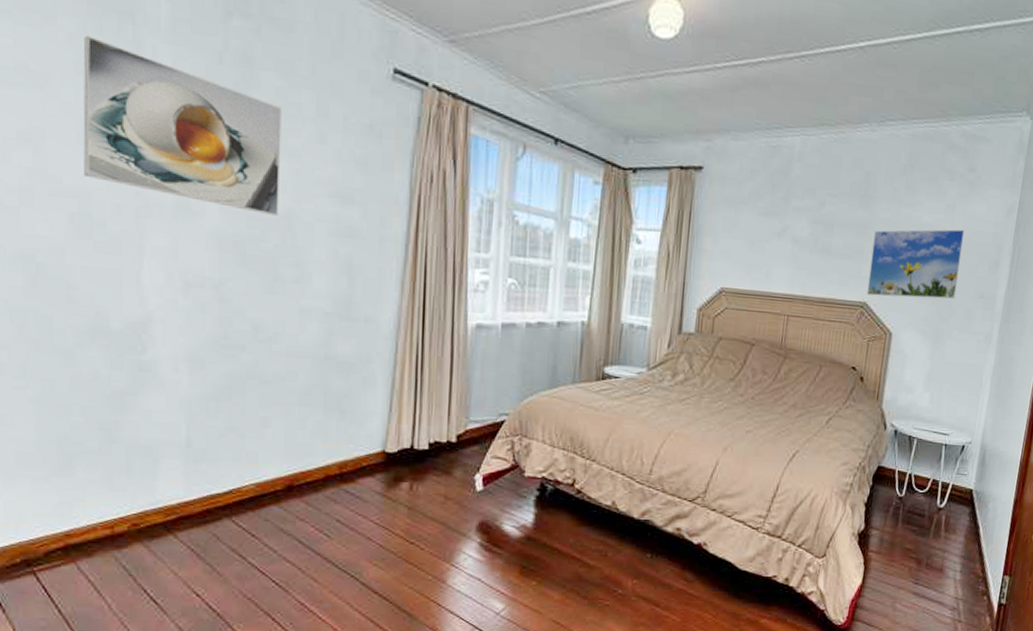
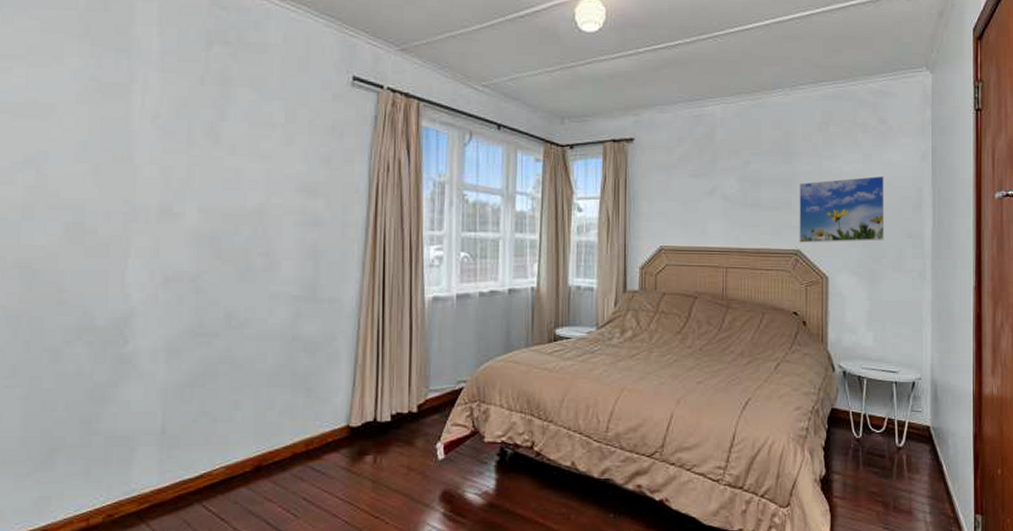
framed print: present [83,36,282,217] -> none [80,71,255,212]

